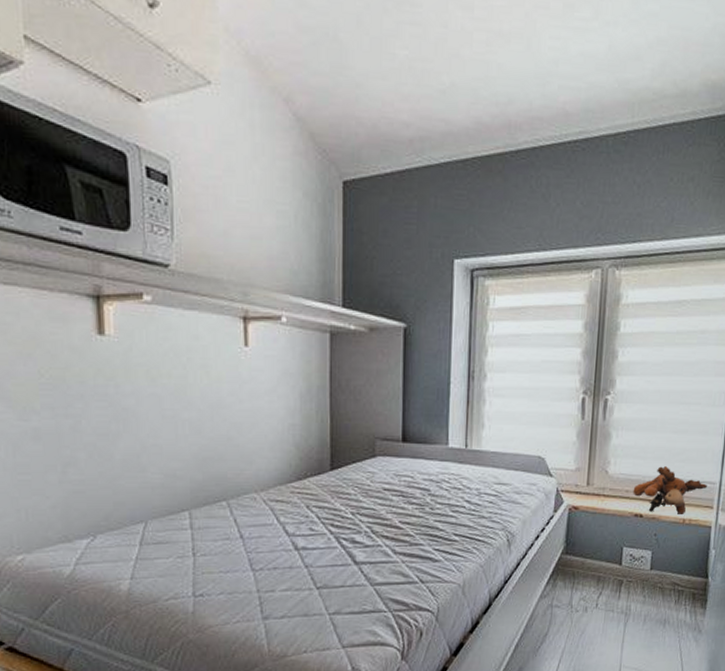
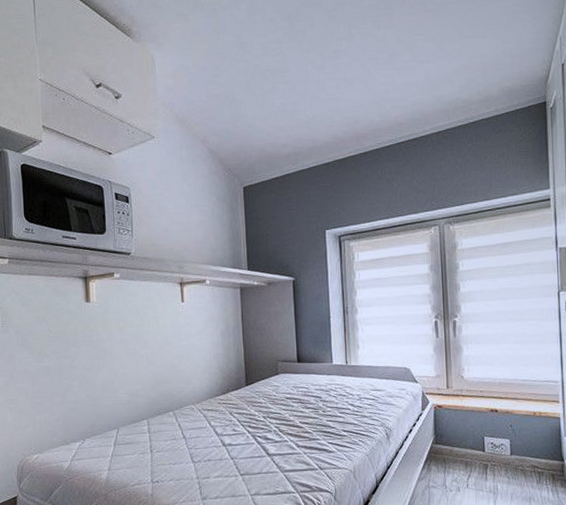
stuffed animal: present [633,466,707,516] -> none [486,370,551,410]

